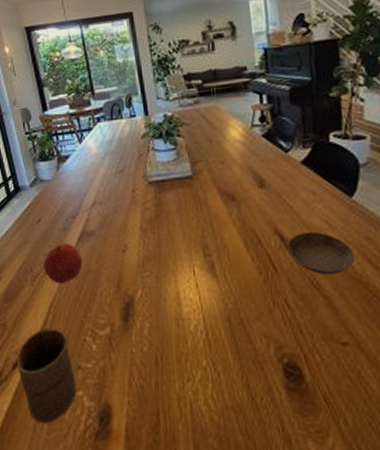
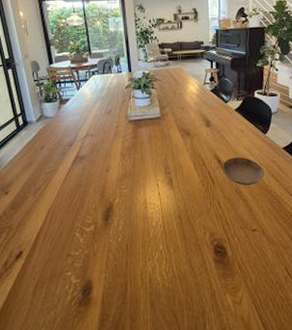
cup: present [16,327,77,424] -> none [19,227,66,298]
fruit: present [43,243,83,284] -> none [44,165,76,195]

